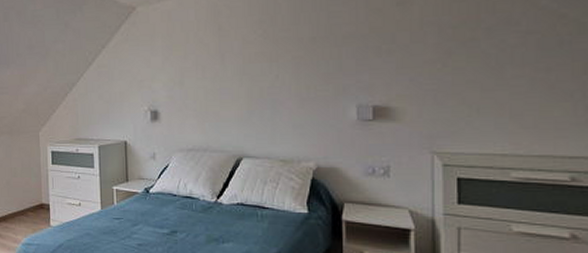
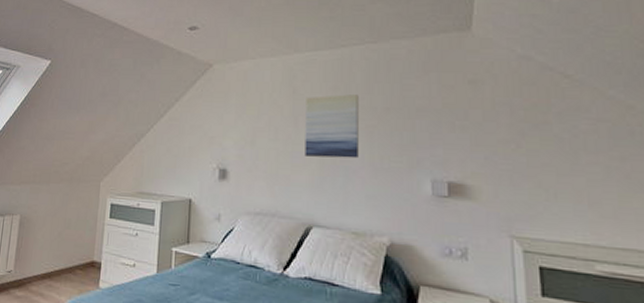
wall art: none [232,26,285,92] -> present [305,94,359,159]

